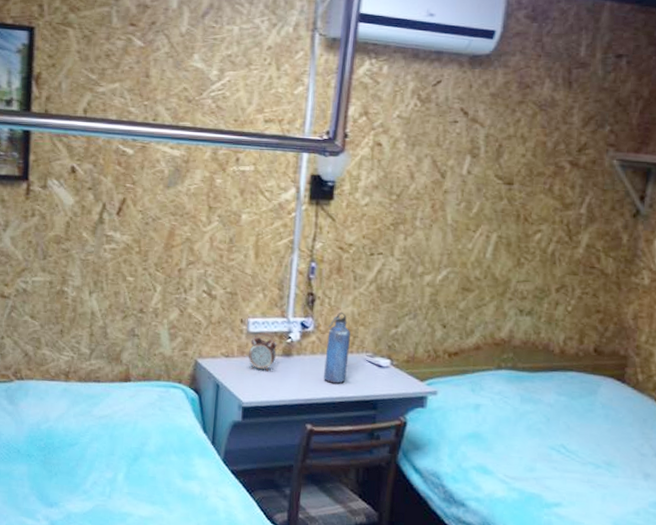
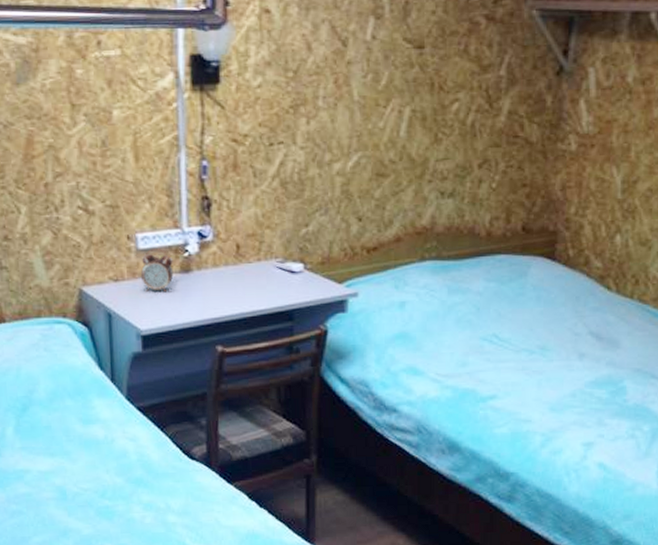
water bottle: present [324,312,351,384] -> none [229,215,257,297]

